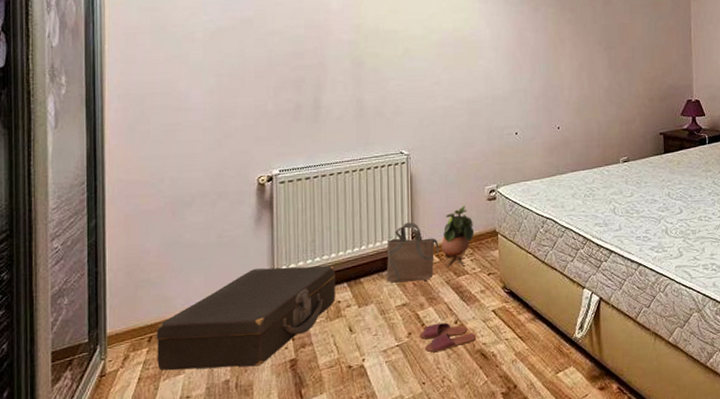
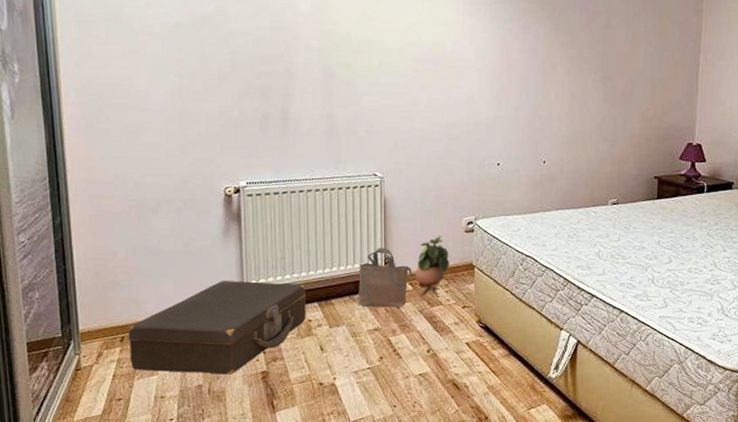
slippers: present [419,323,476,353] -> none [391,350,448,378]

